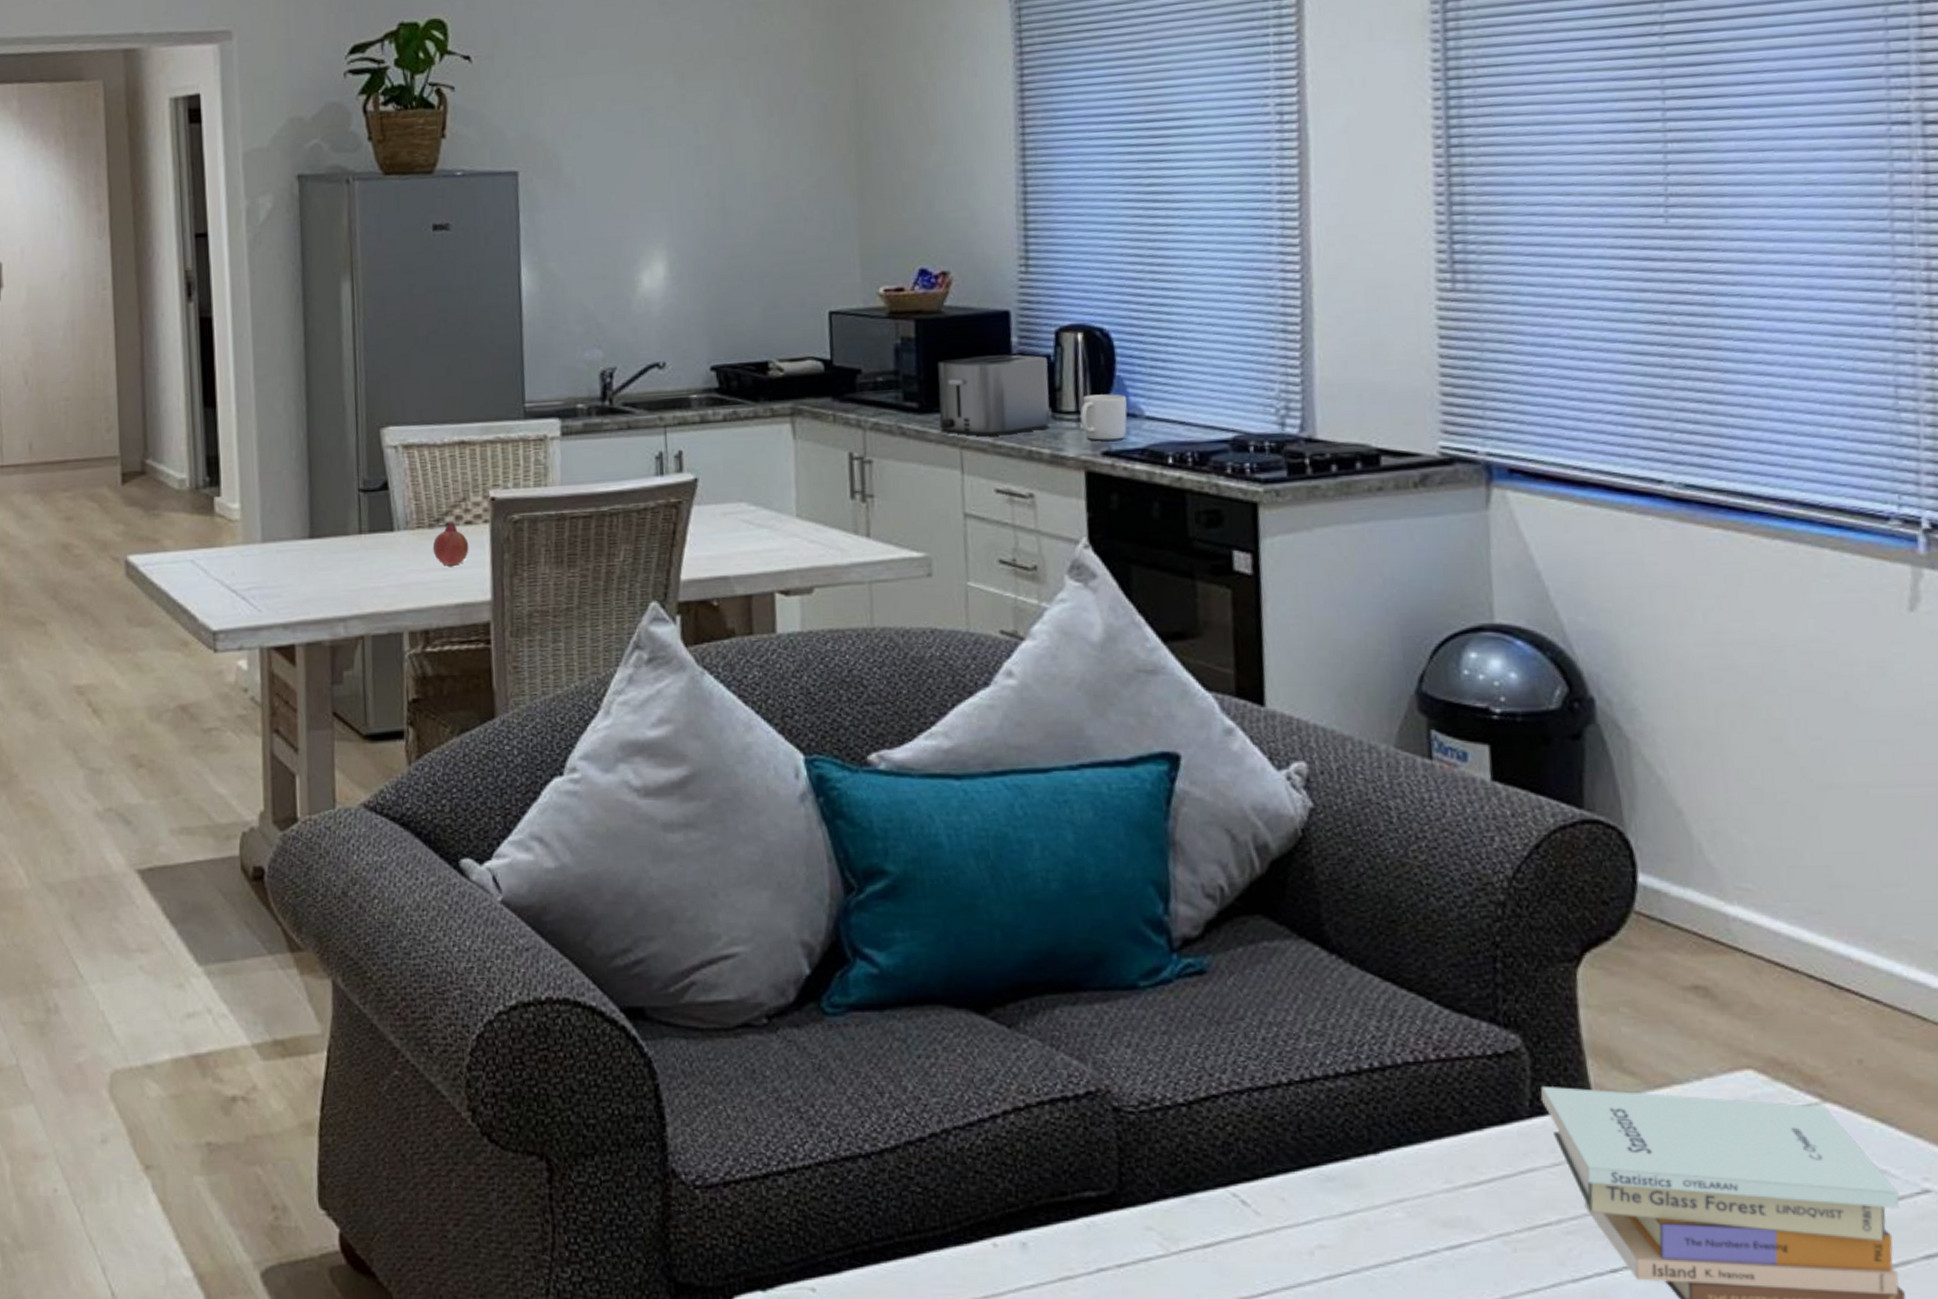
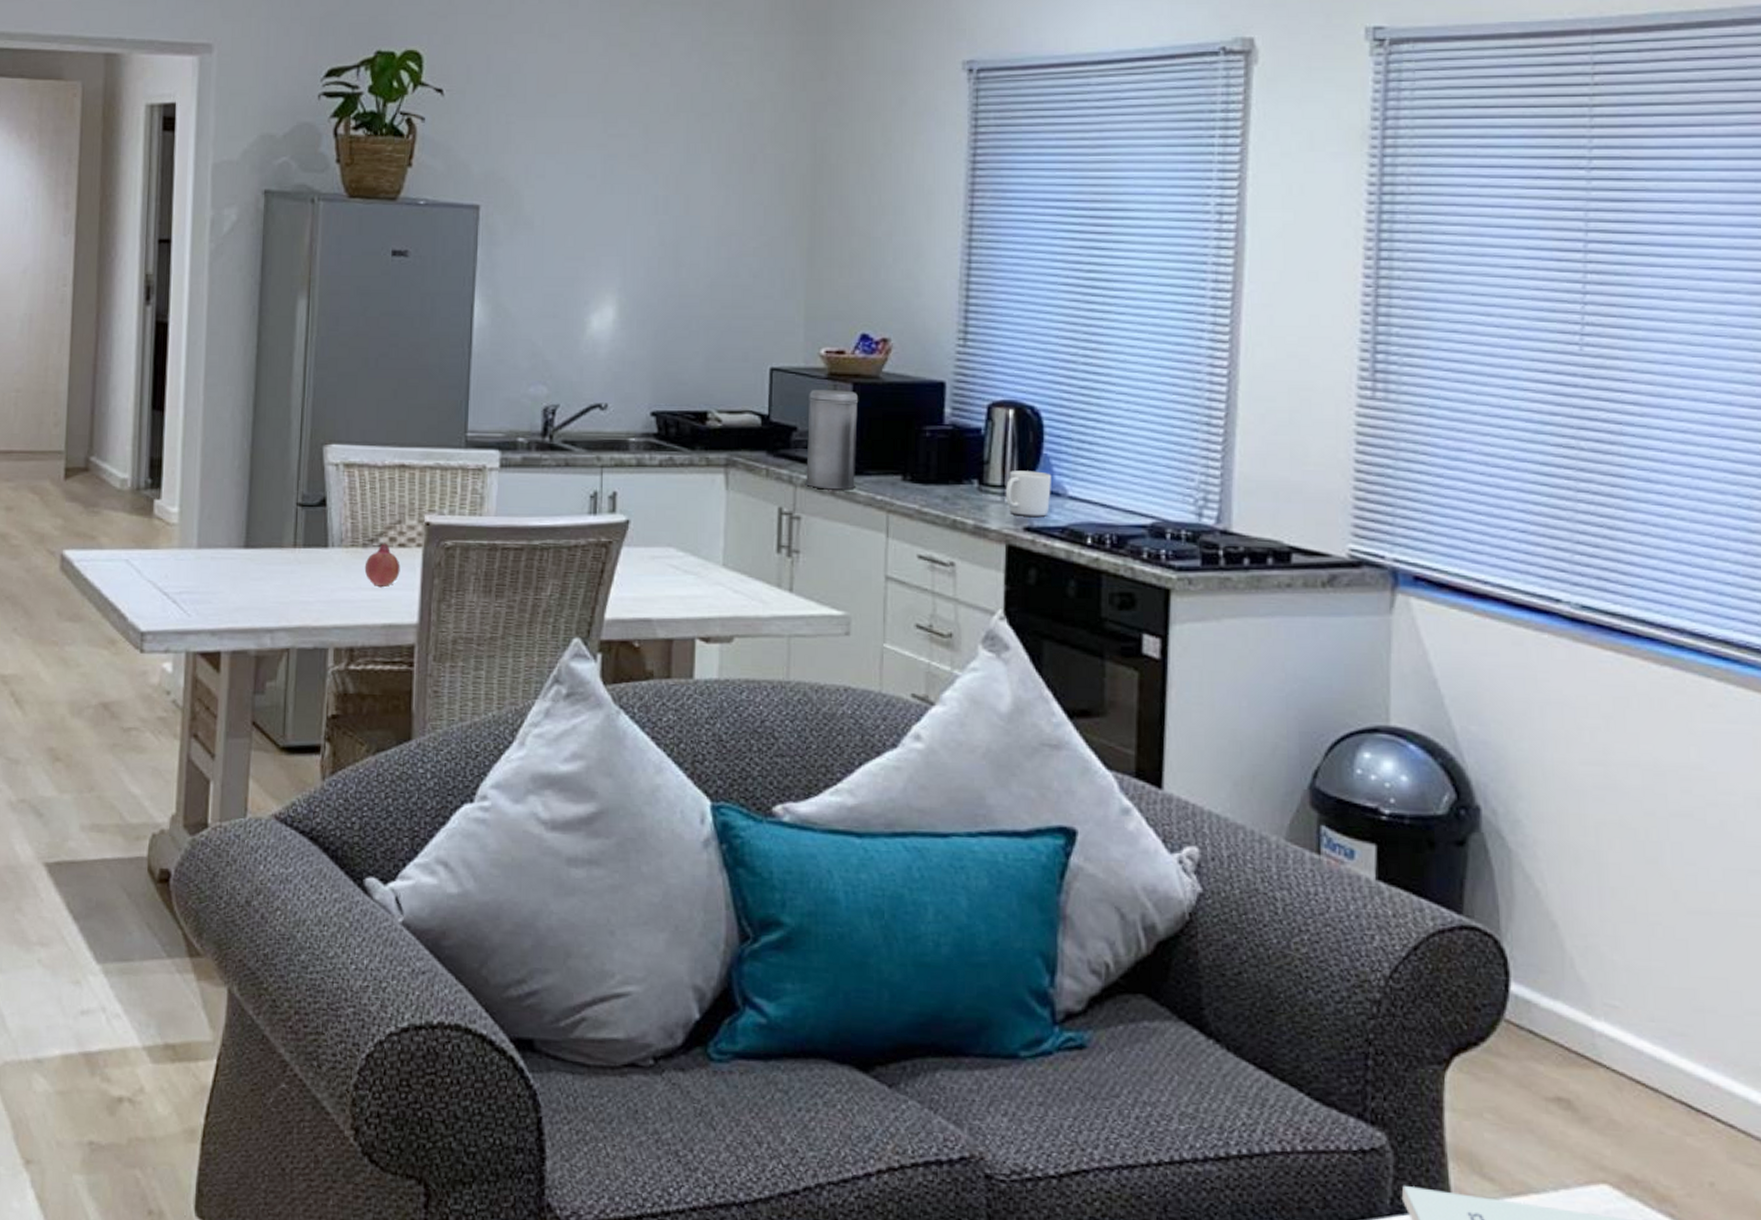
canister: none [870,328,926,431] -> present [805,390,859,490]
toaster: present [937,354,1050,438] -> none [869,423,978,504]

